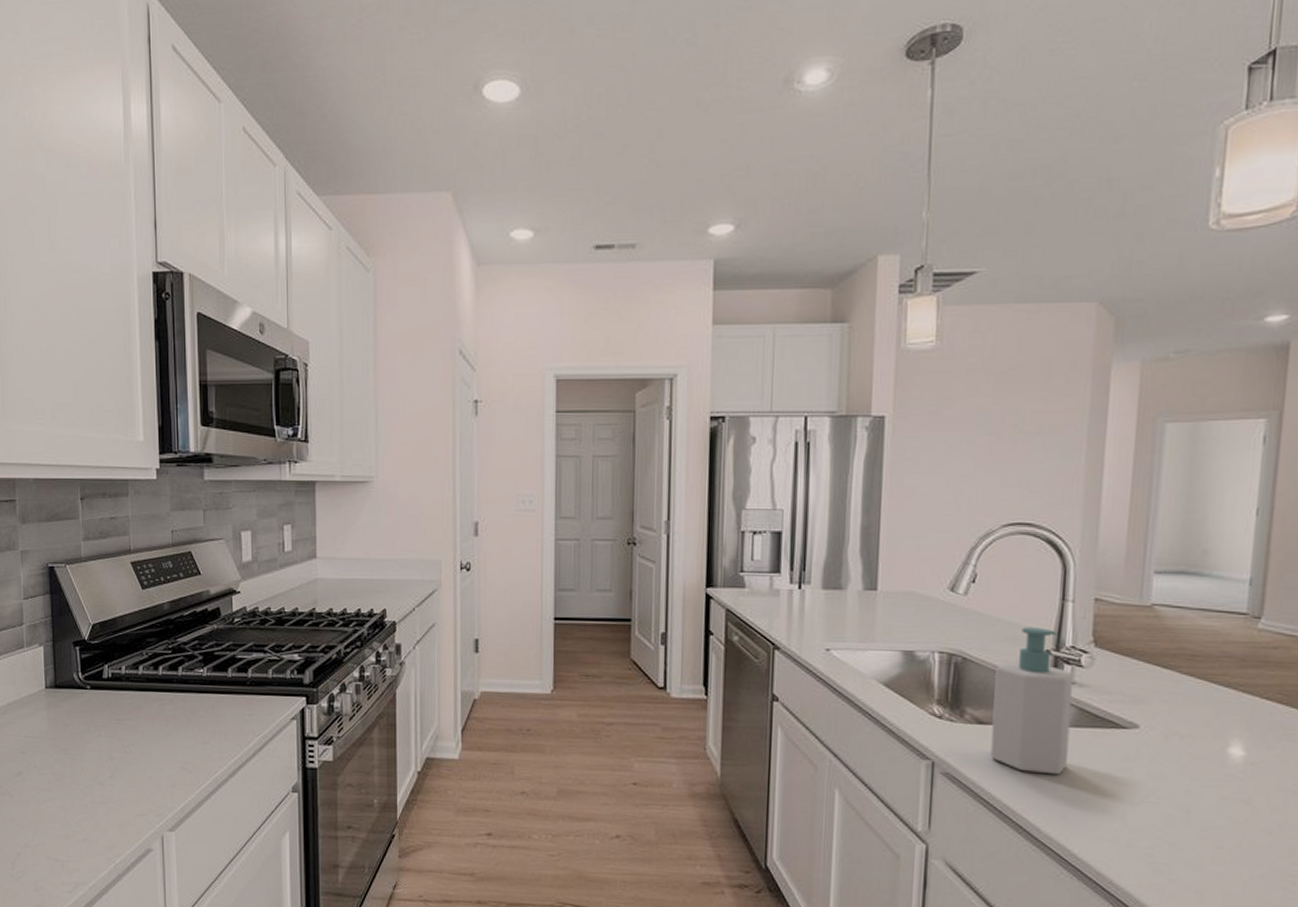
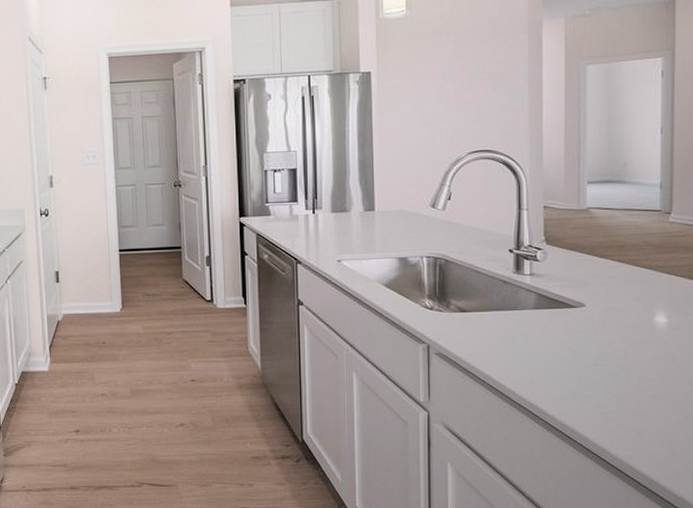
soap bottle: present [990,627,1074,775] -> none [472,232,532,349]

